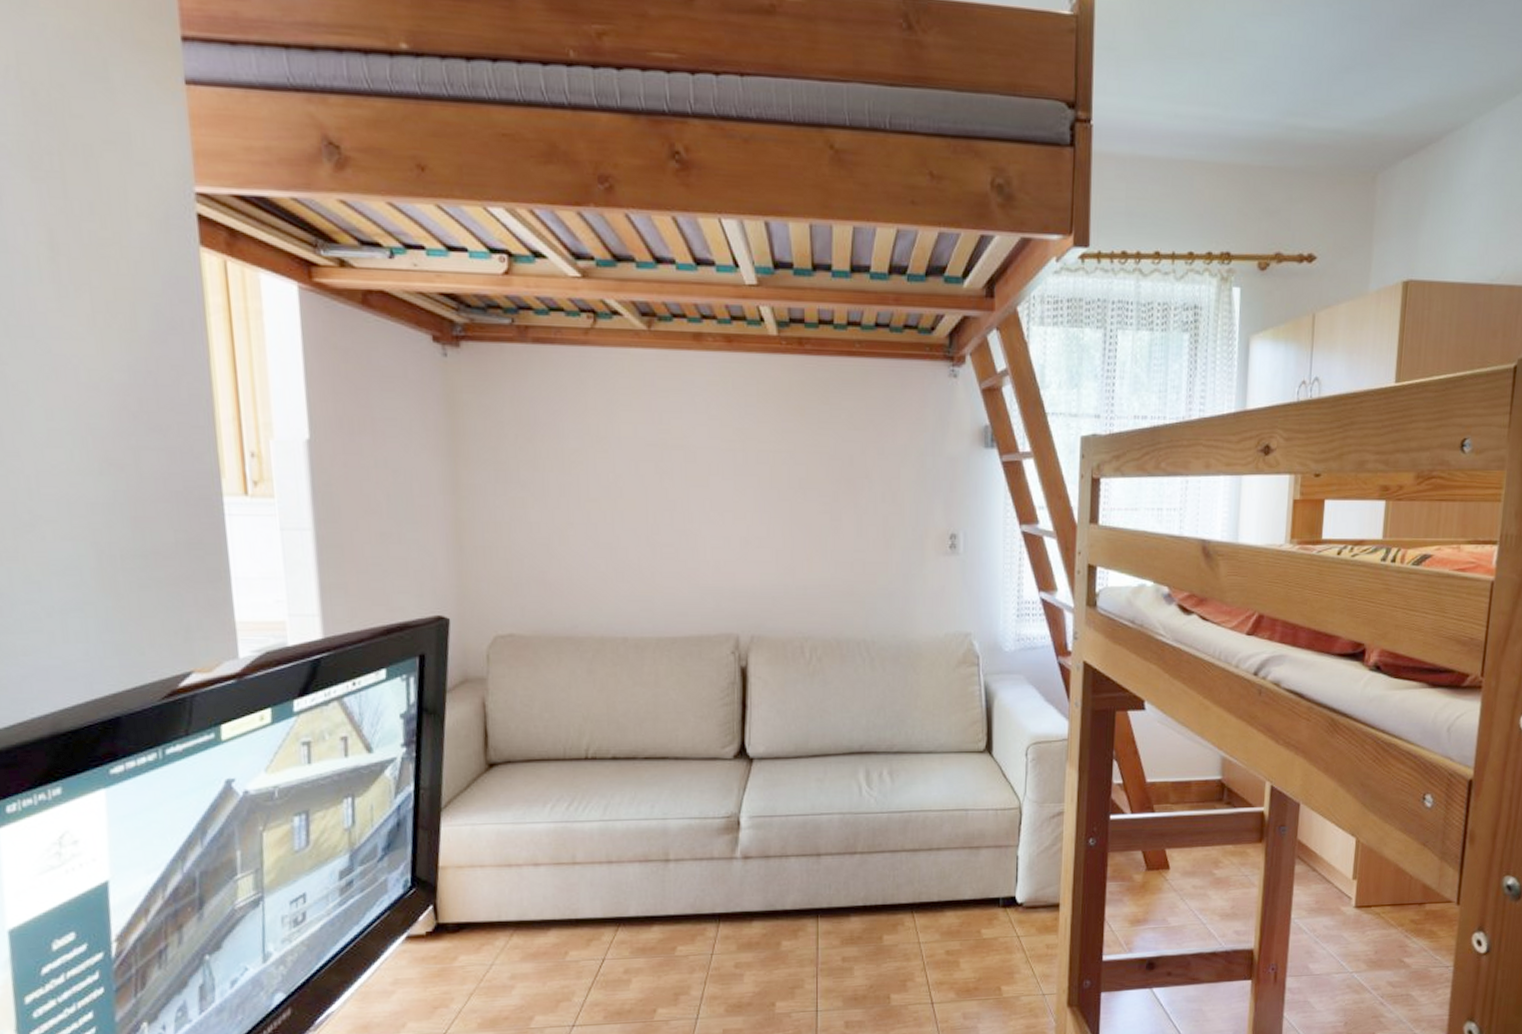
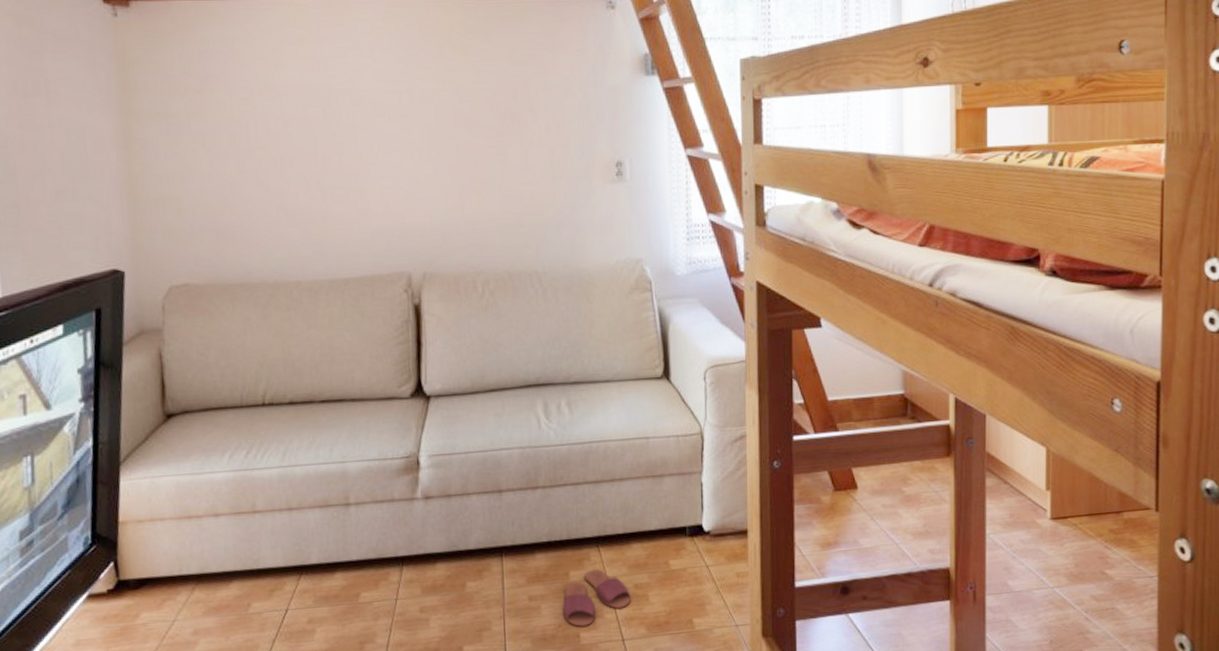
slippers: none [875,934,942,989] -> present [563,569,631,627]

